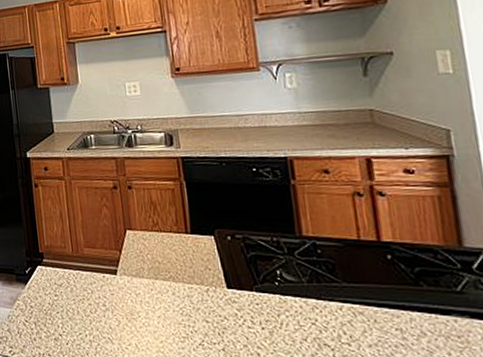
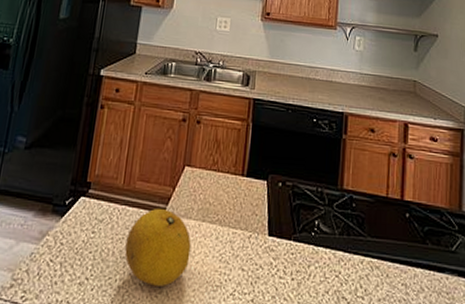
fruit: none [87,271,151,339] -> present [124,209,191,286]

